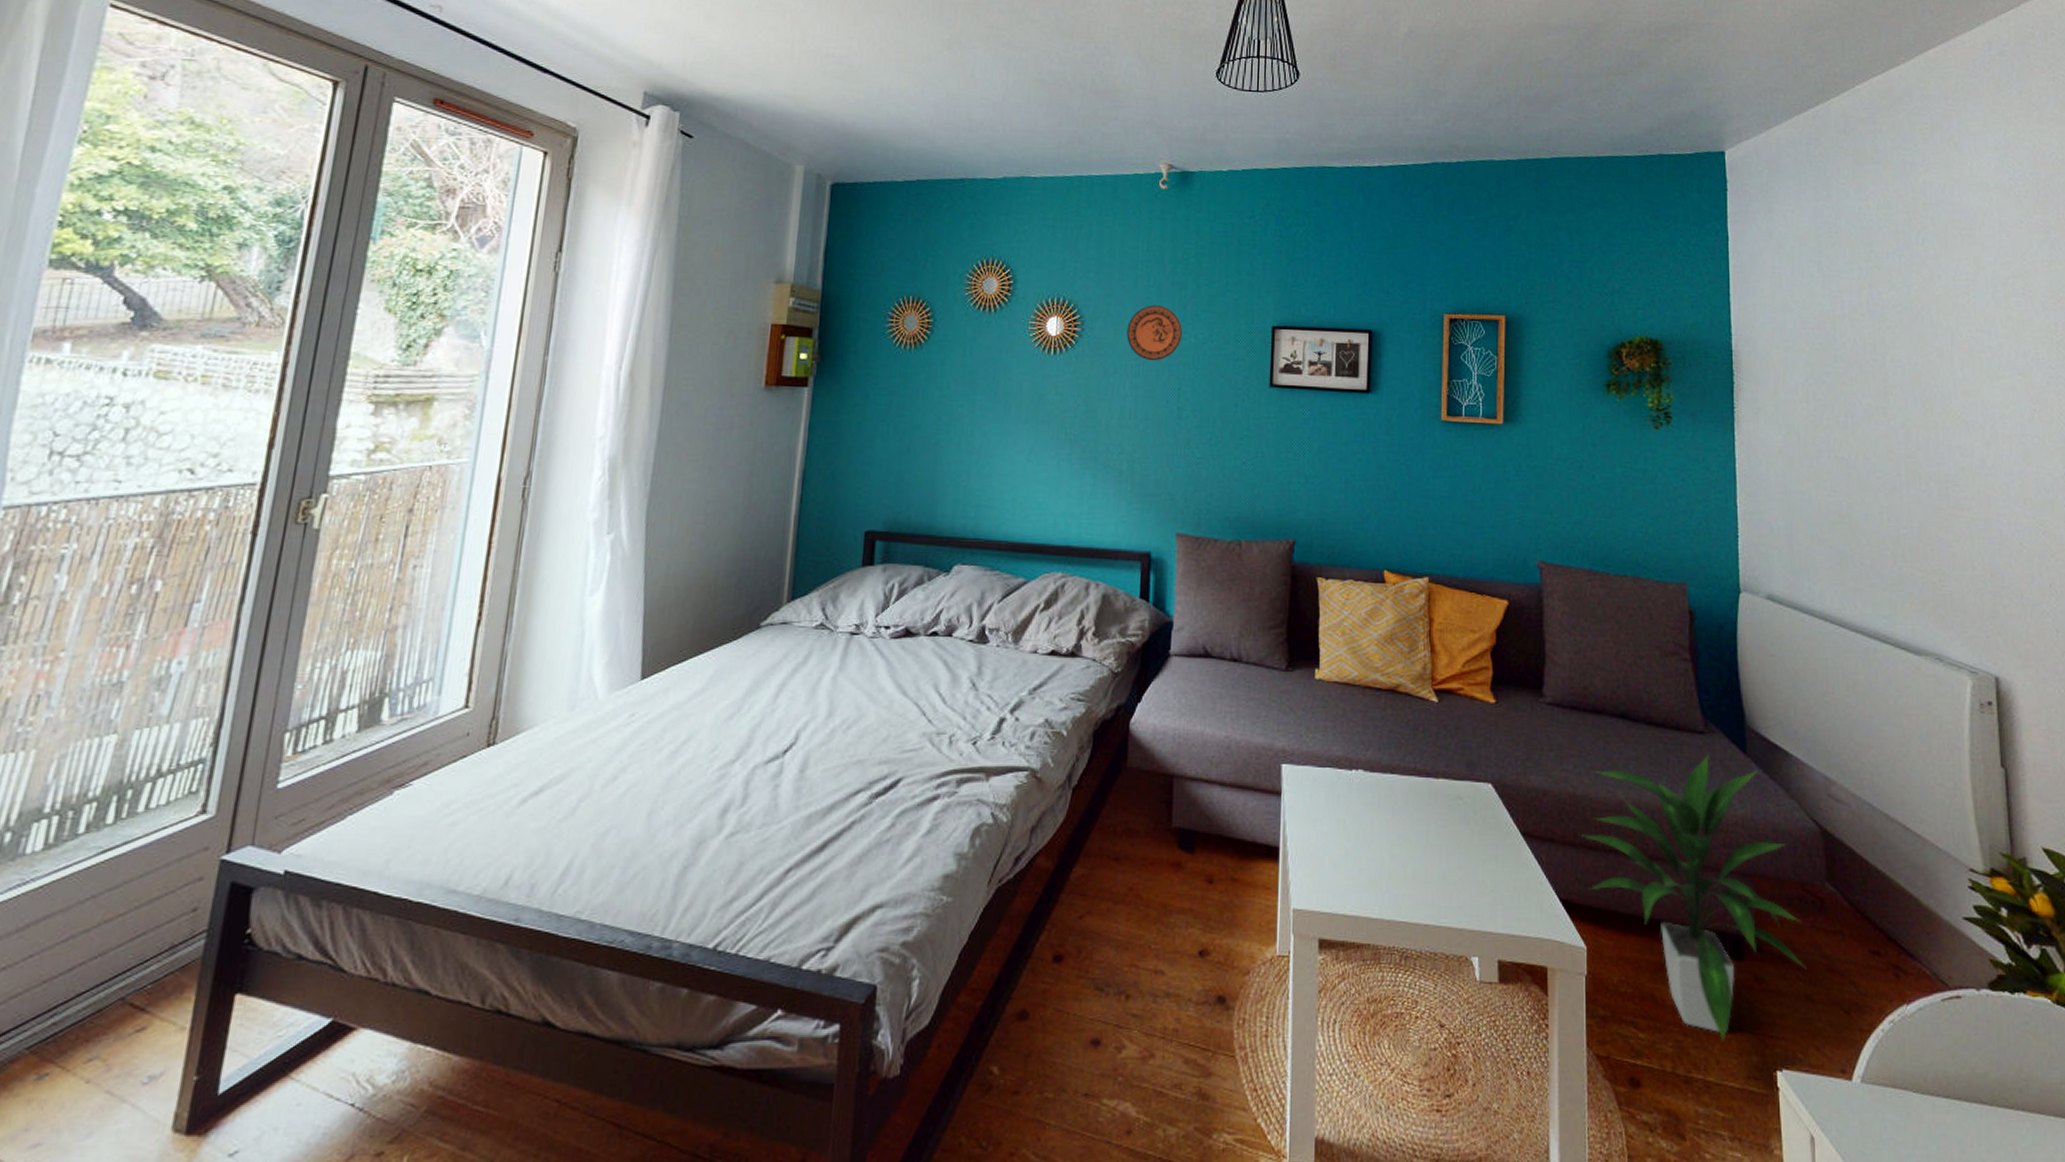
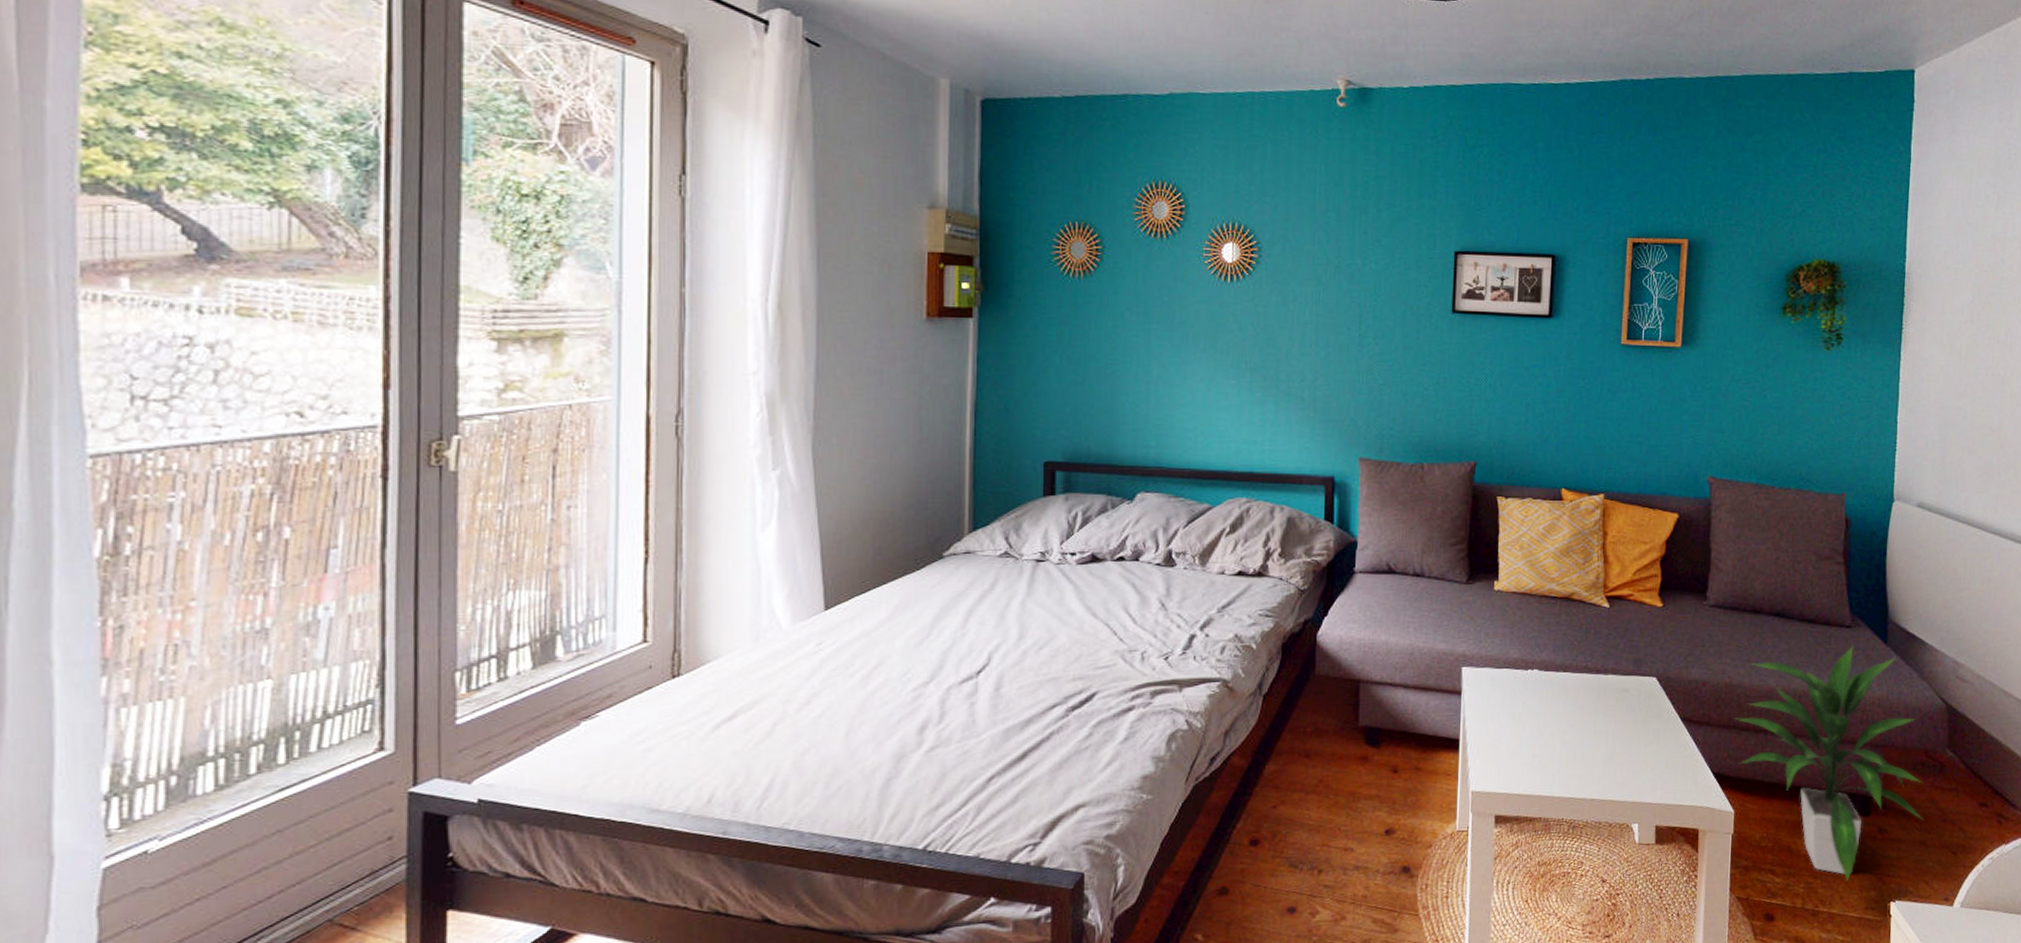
decorative plate: present [1127,305,1182,361] -> none [1306,230,1363,288]

